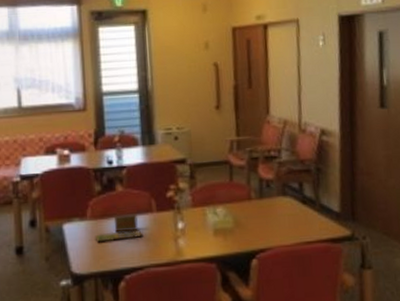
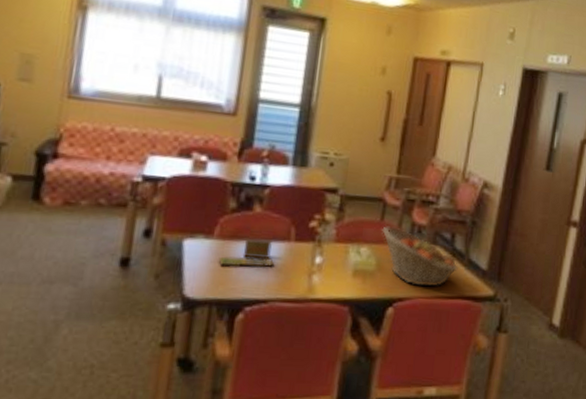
fruit basket: none [233,184,311,237] -> present [382,226,458,288]

